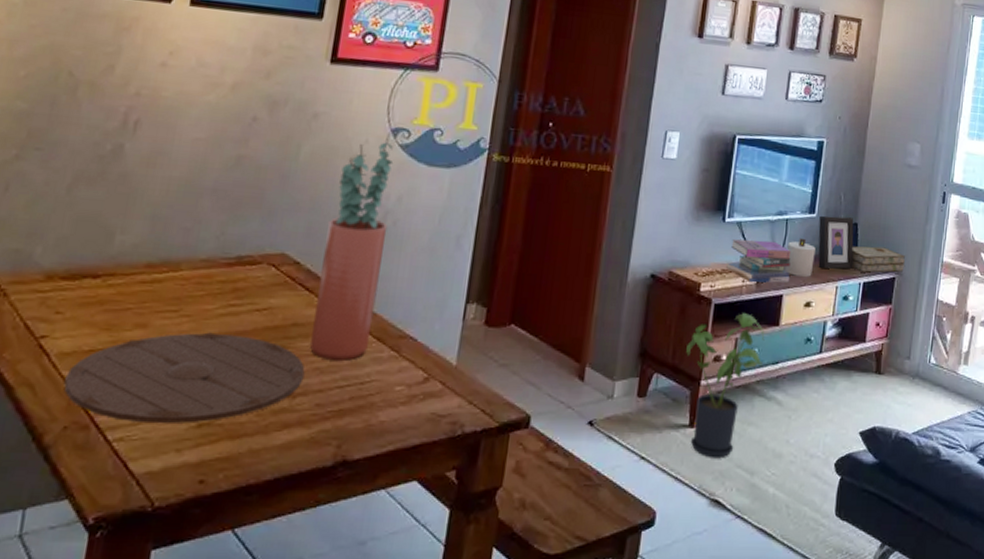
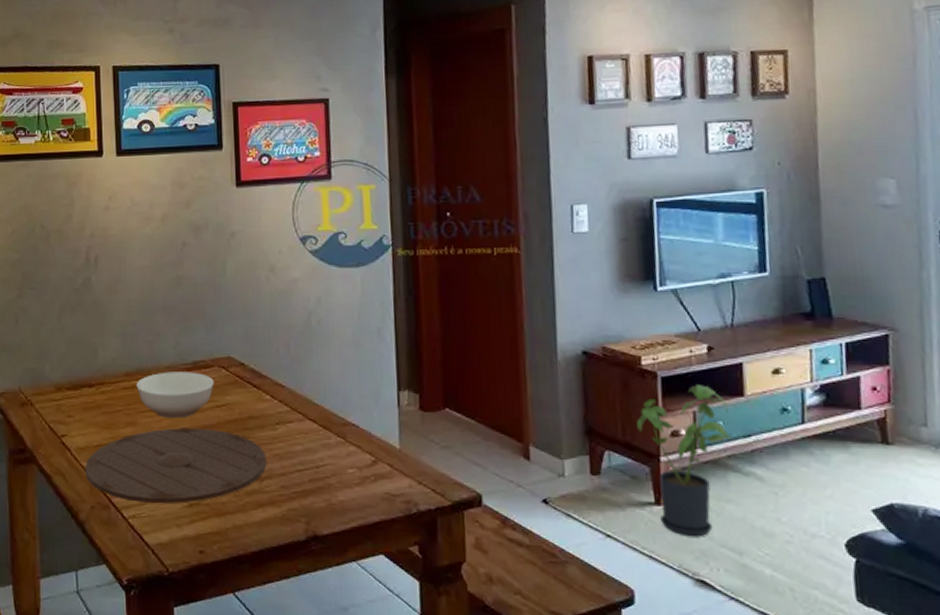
bowl: none [157,265,259,322] -> present [136,372,214,419]
vase: present [310,131,394,360] -> none [261,240,317,447]
books: present [726,239,791,283] -> none [668,306,749,352]
candle: present [784,239,816,278] -> none [739,301,776,343]
picture frame: present [818,215,854,269] -> none [773,272,828,330]
decorative box: present [851,246,905,273] -> none [823,301,899,332]

